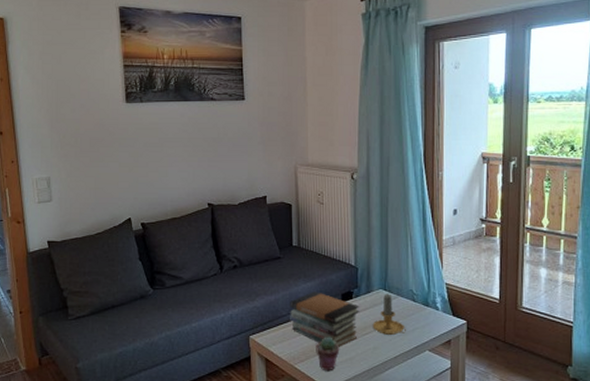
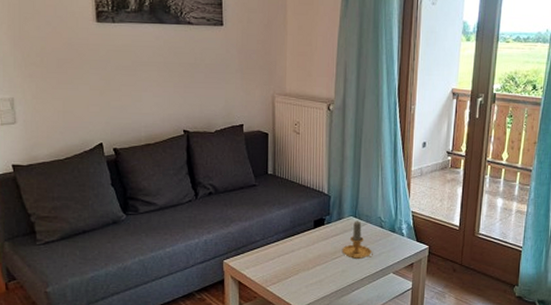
book stack: present [290,291,360,347] -> none [263,218,331,270]
potted succulent: present [316,337,340,372] -> none [287,261,311,293]

